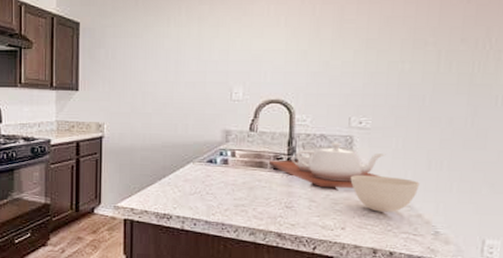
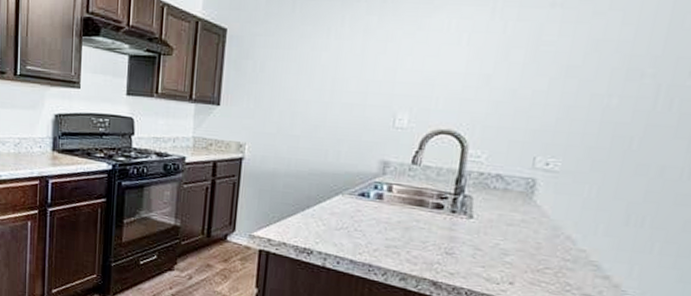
tea set: present [268,142,386,189] -> none [430,183,575,240]
bowl: present [350,174,420,212] -> none [526,224,613,271]

